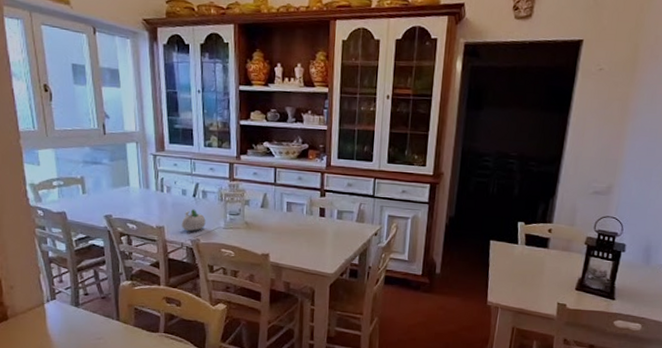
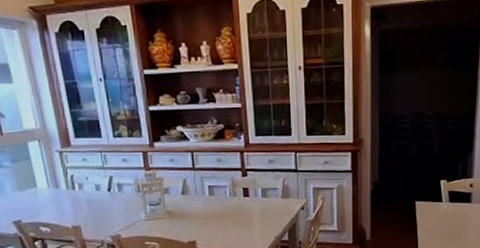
succulent planter: present [181,209,206,232] -> none [98,204,125,228]

